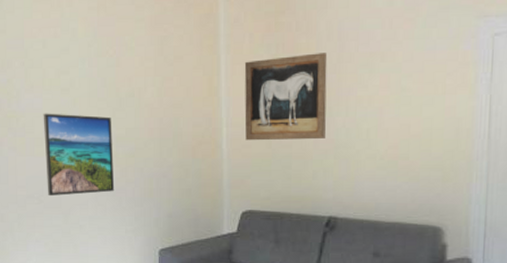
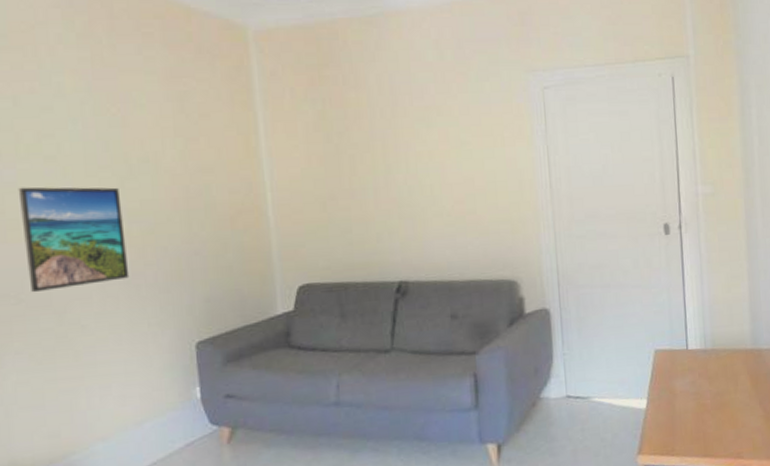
wall art: present [244,53,328,141] -> none [286,107,387,206]

